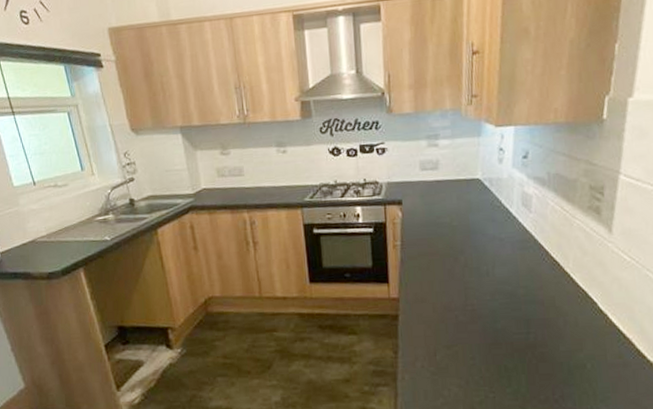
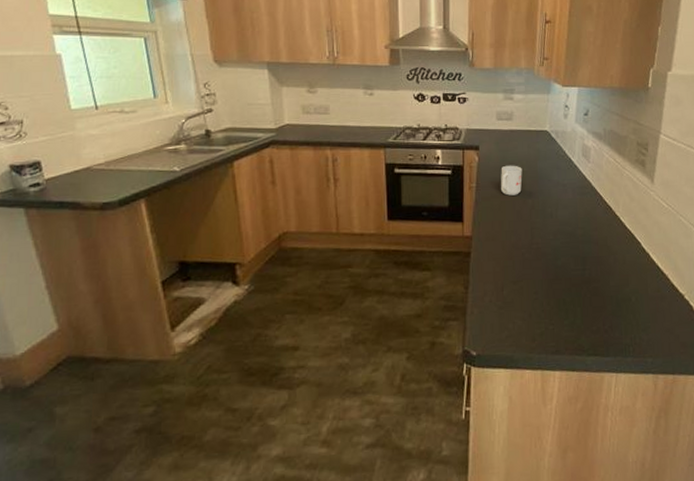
mug: none [427,219,453,253] -> present [500,165,523,196]

